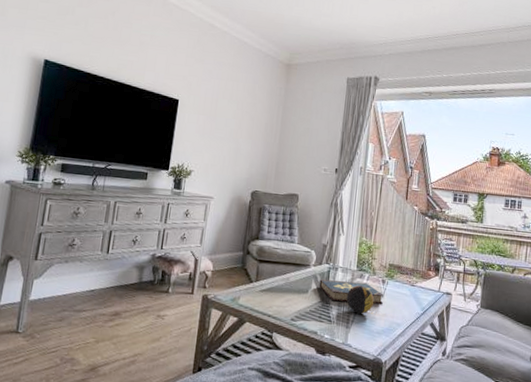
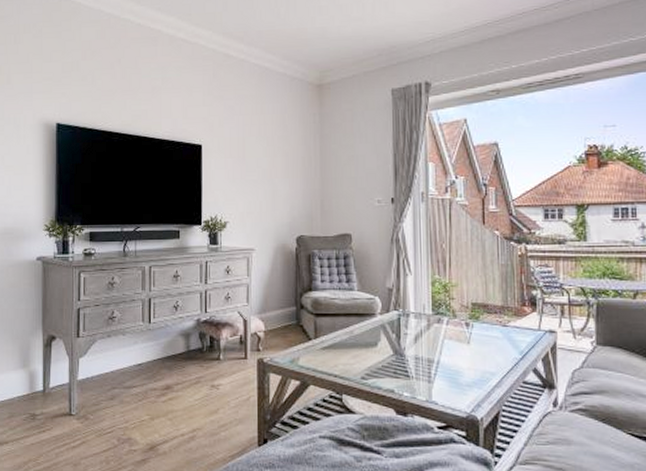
book: present [319,279,384,304] -> none [389,328,471,352]
decorative orb: present [346,284,374,314] -> none [424,331,459,365]

